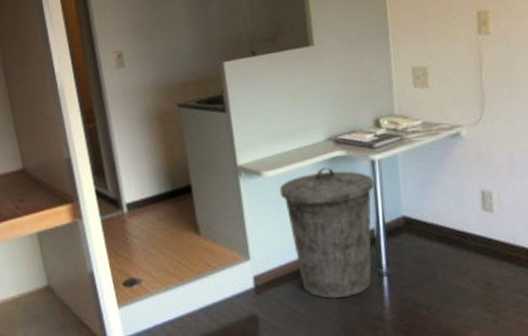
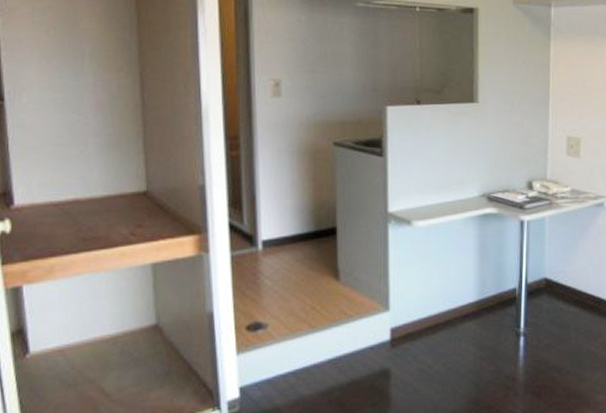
trash can: present [279,167,374,299] -> none [428,223,521,357]

